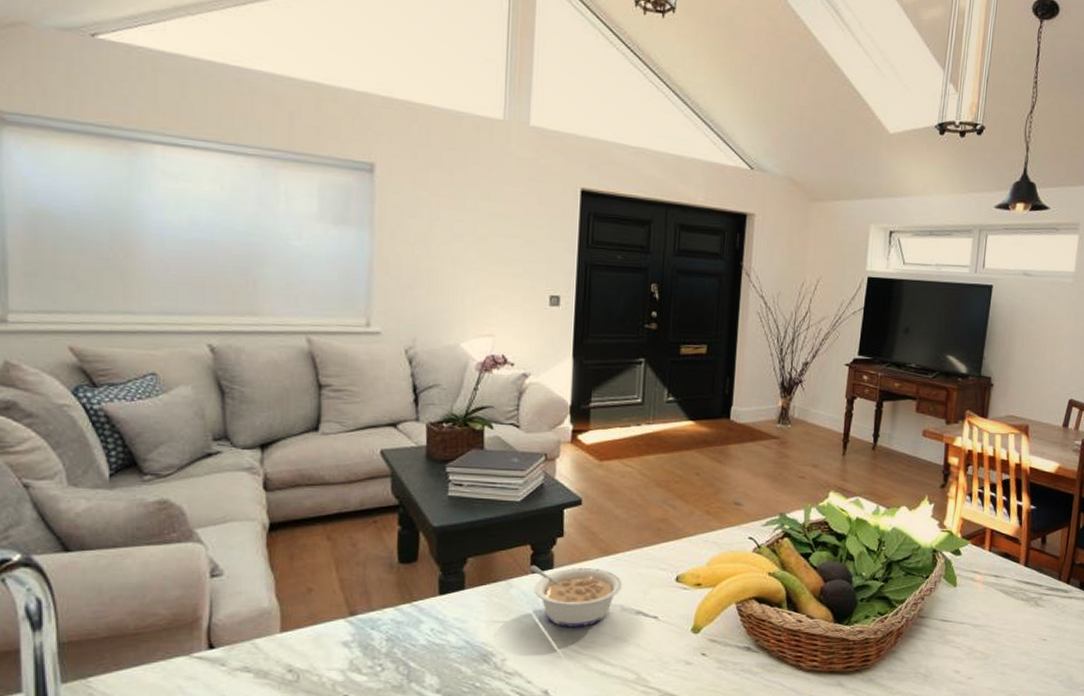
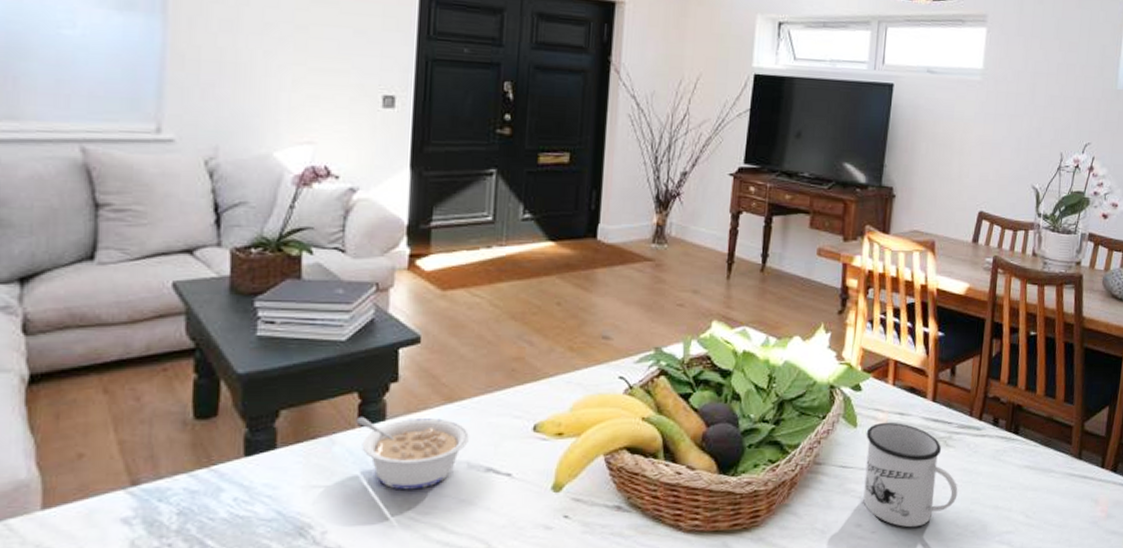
mug: none [961,583,1047,676] -> present [863,422,958,528]

